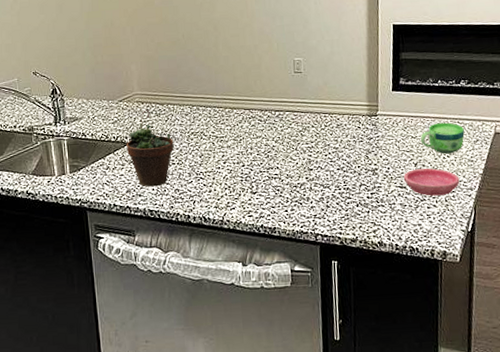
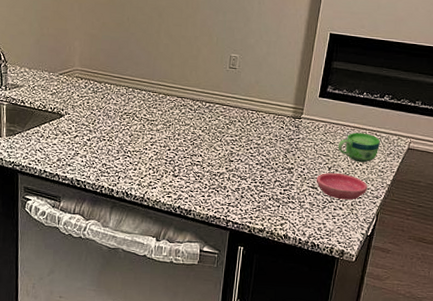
succulent plant: present [126,110,174,187] -> none [61,86,107,159]

